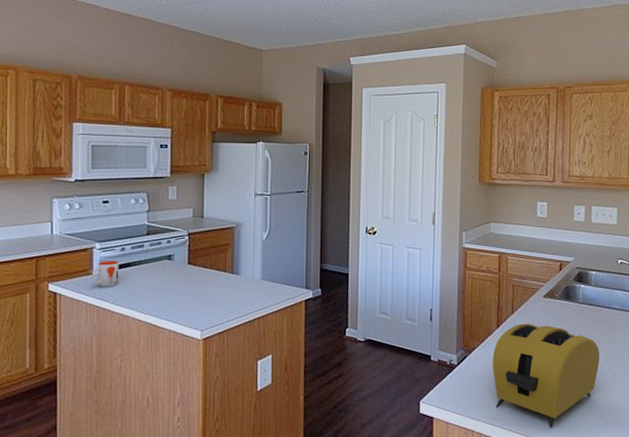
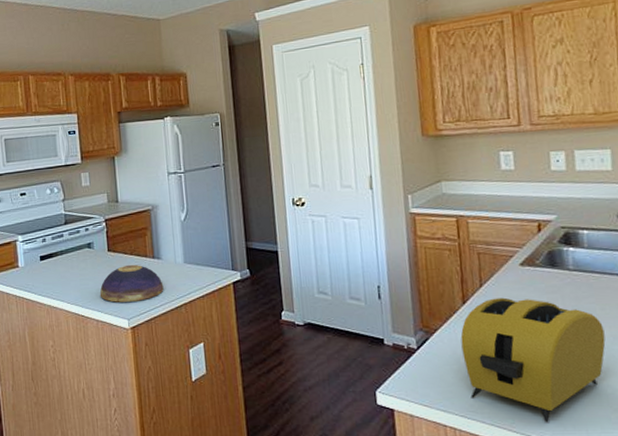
mug: present [92,261,119,287] -> none [18,252,43,280]
decorative bowl: none [175,278,239,314] -> present [99,264,164,303]

